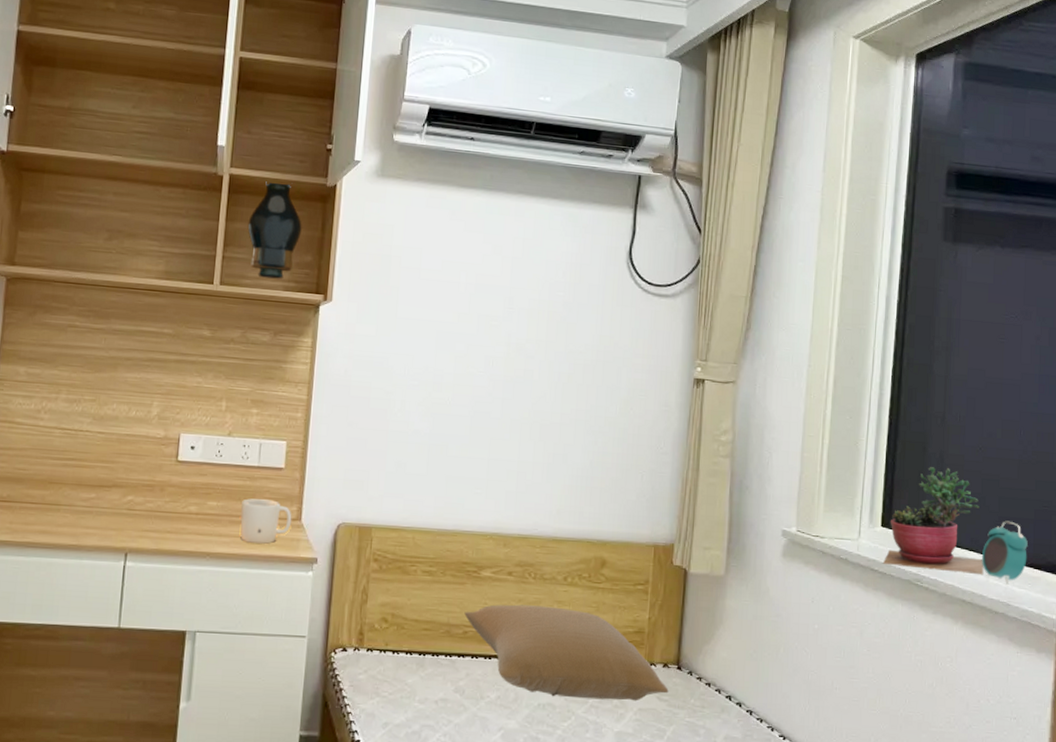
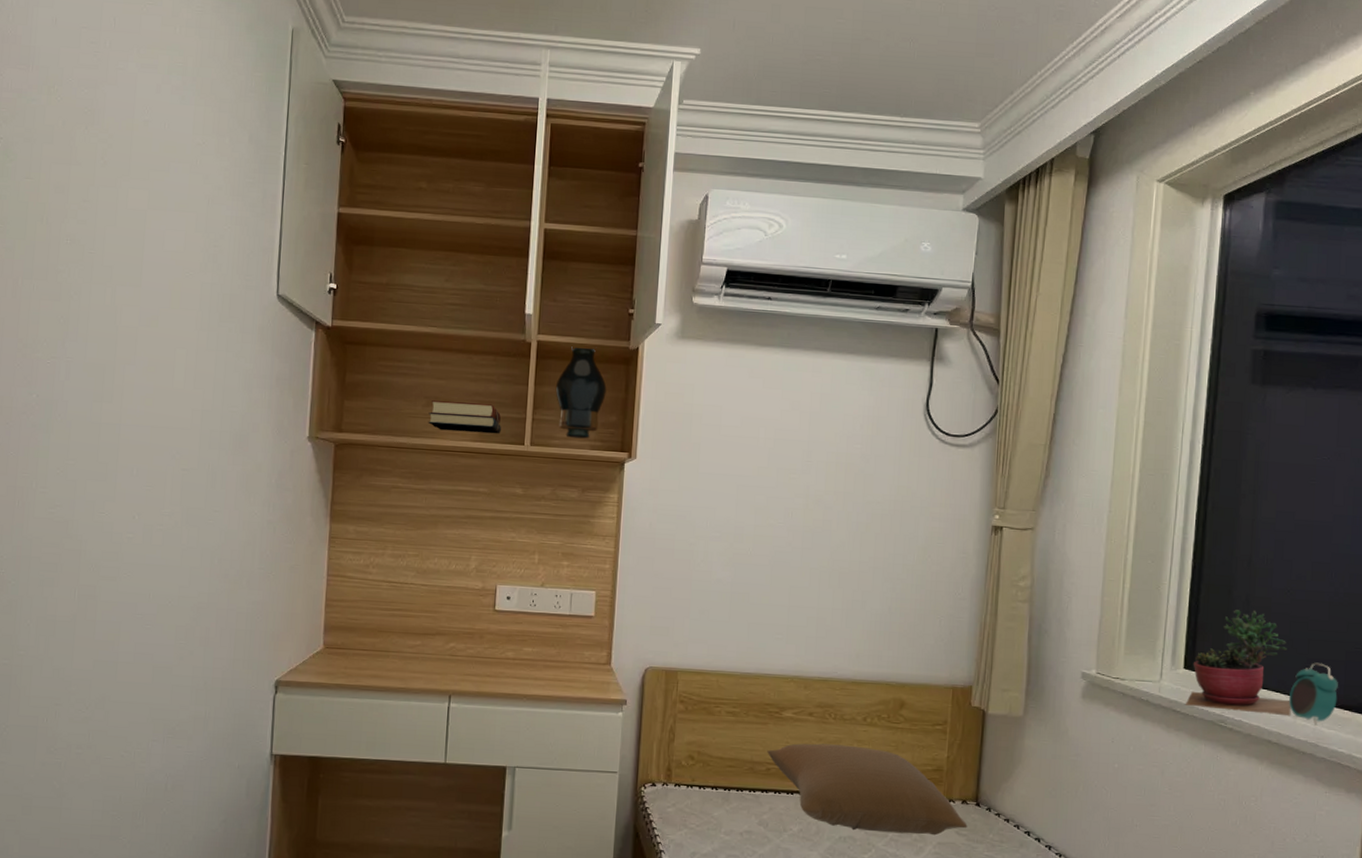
books: none [109,234,189,272] -> present [428,400,501,434]
mug: present [239,498,292,545] -> none [553,644,602,688]

